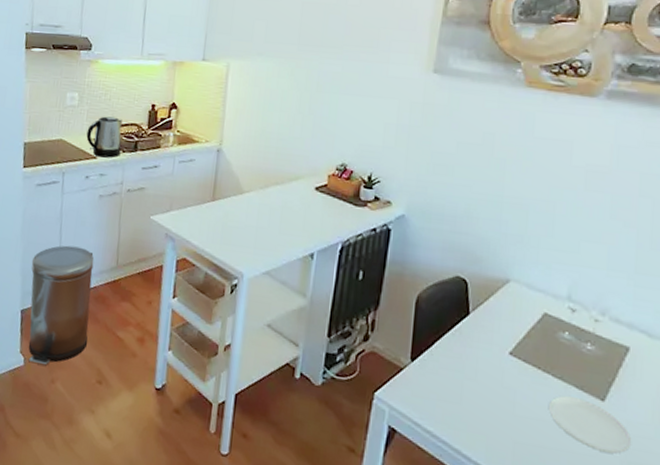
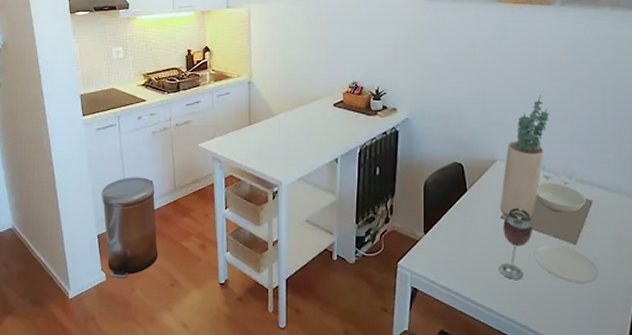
kettle: present [86,116,122,158] -> none [134,64,166,99]
wineglass: none [502,343,550,437] -> present [500,207,533,280]
vase: none [510,206,581,361] -> present [500,95,549,219]
bowl: none [556,315,621,360] -> present [535,182,586,213]

